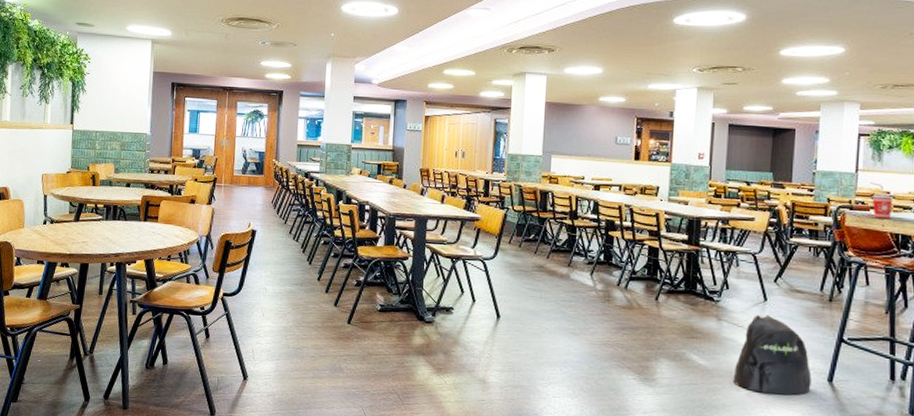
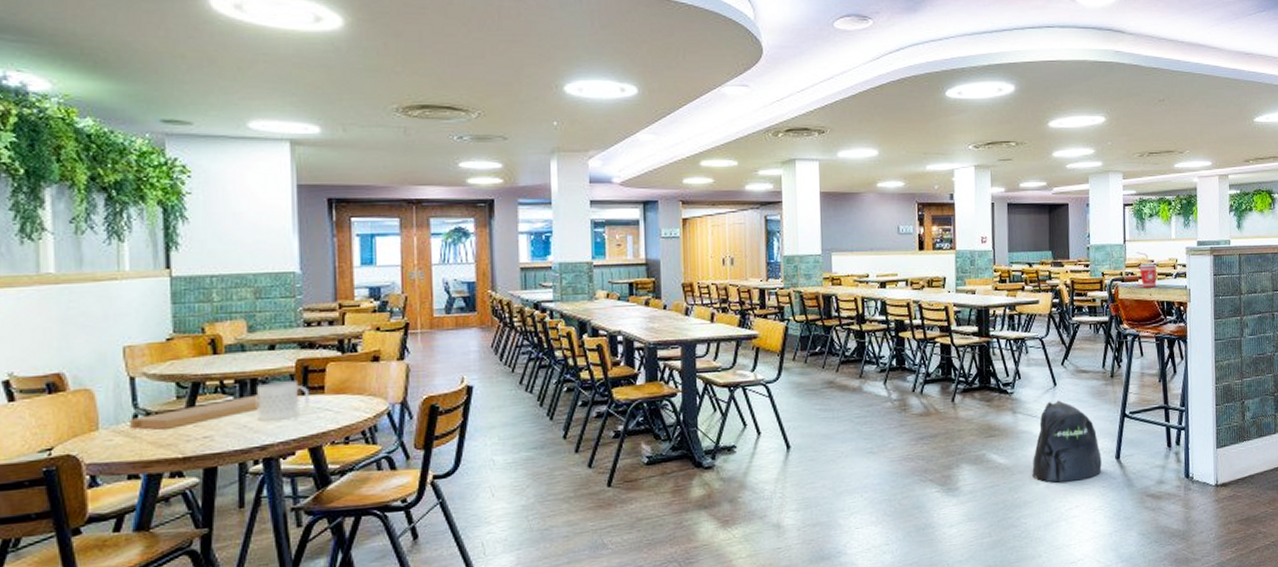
tray: none [42,217,118,234] -> present [130,395,259,431]
mug: none [114,209,149,238] -> present [256,381,311,423]

